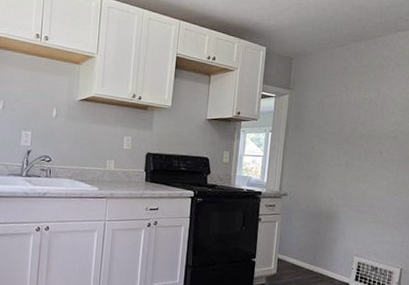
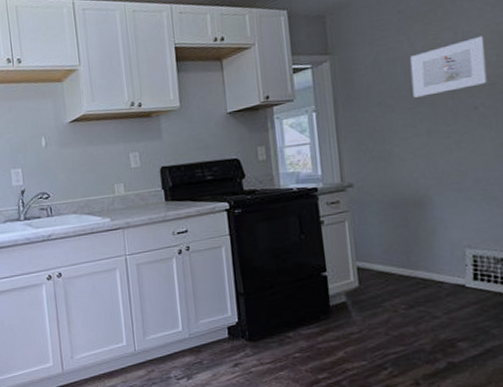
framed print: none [342,99,397,137] -> present [410,36,487,98]

